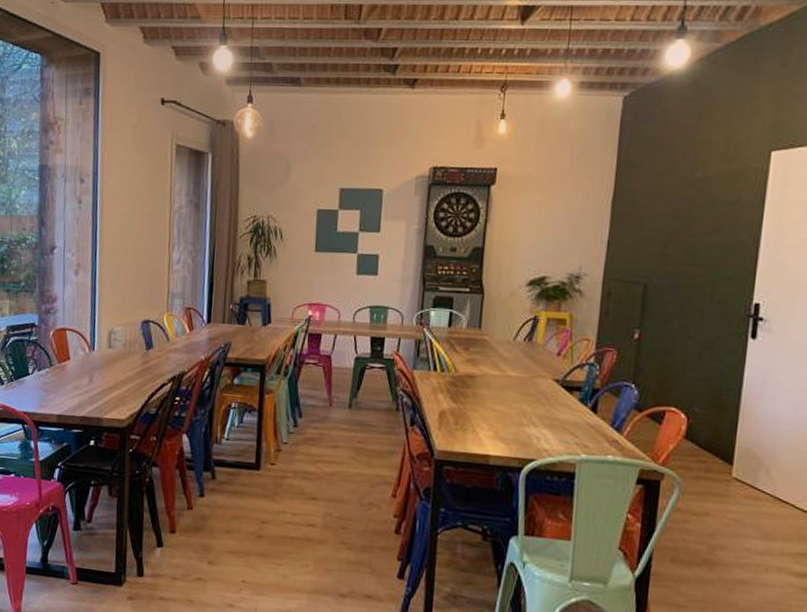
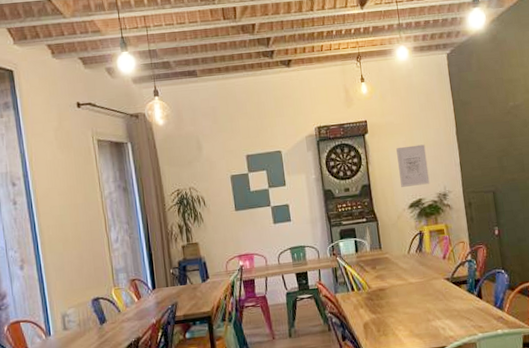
wall art: none [523,208,567,260] -> present [396,144,430,187]

